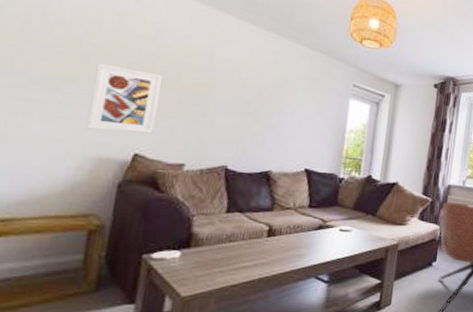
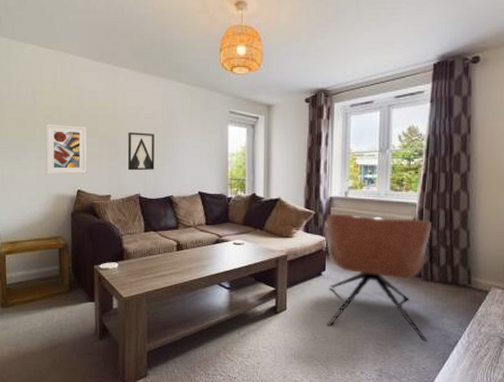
wall art: none [214,90,258,139] -> present [127,132,155,171]

